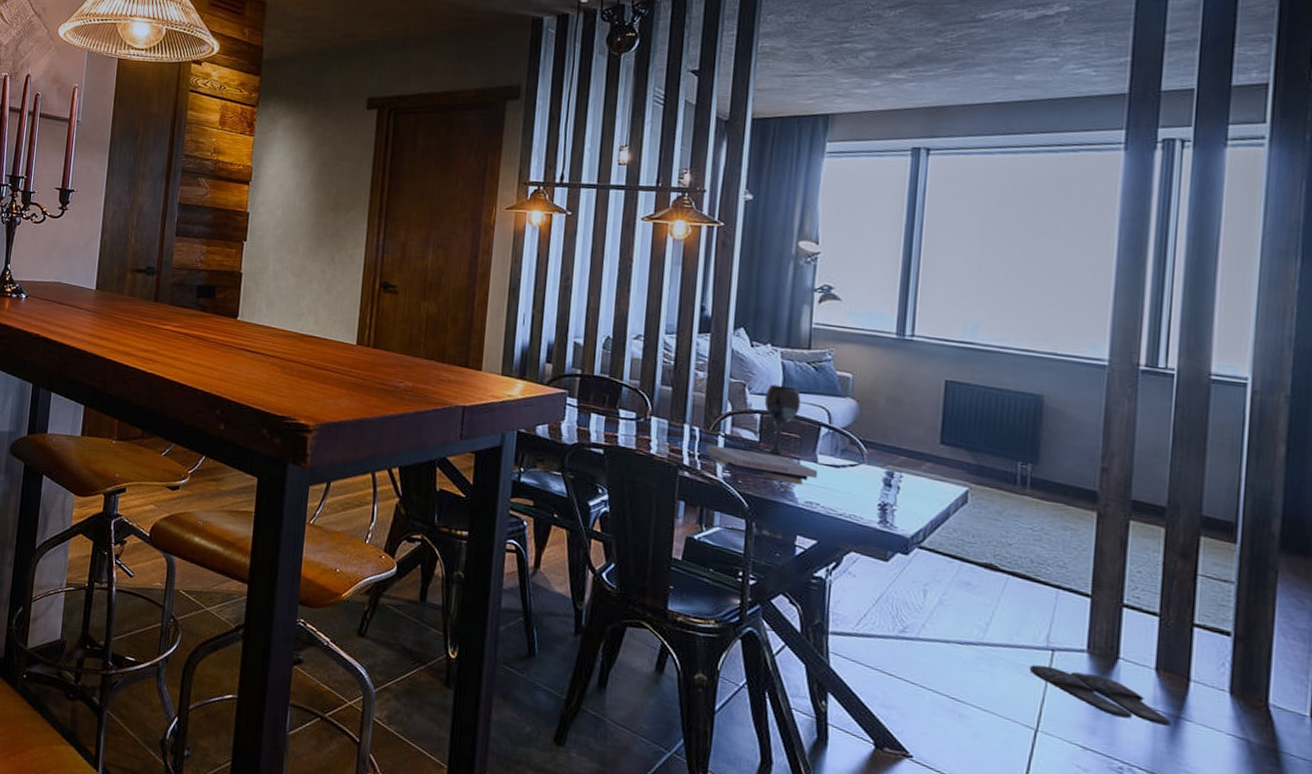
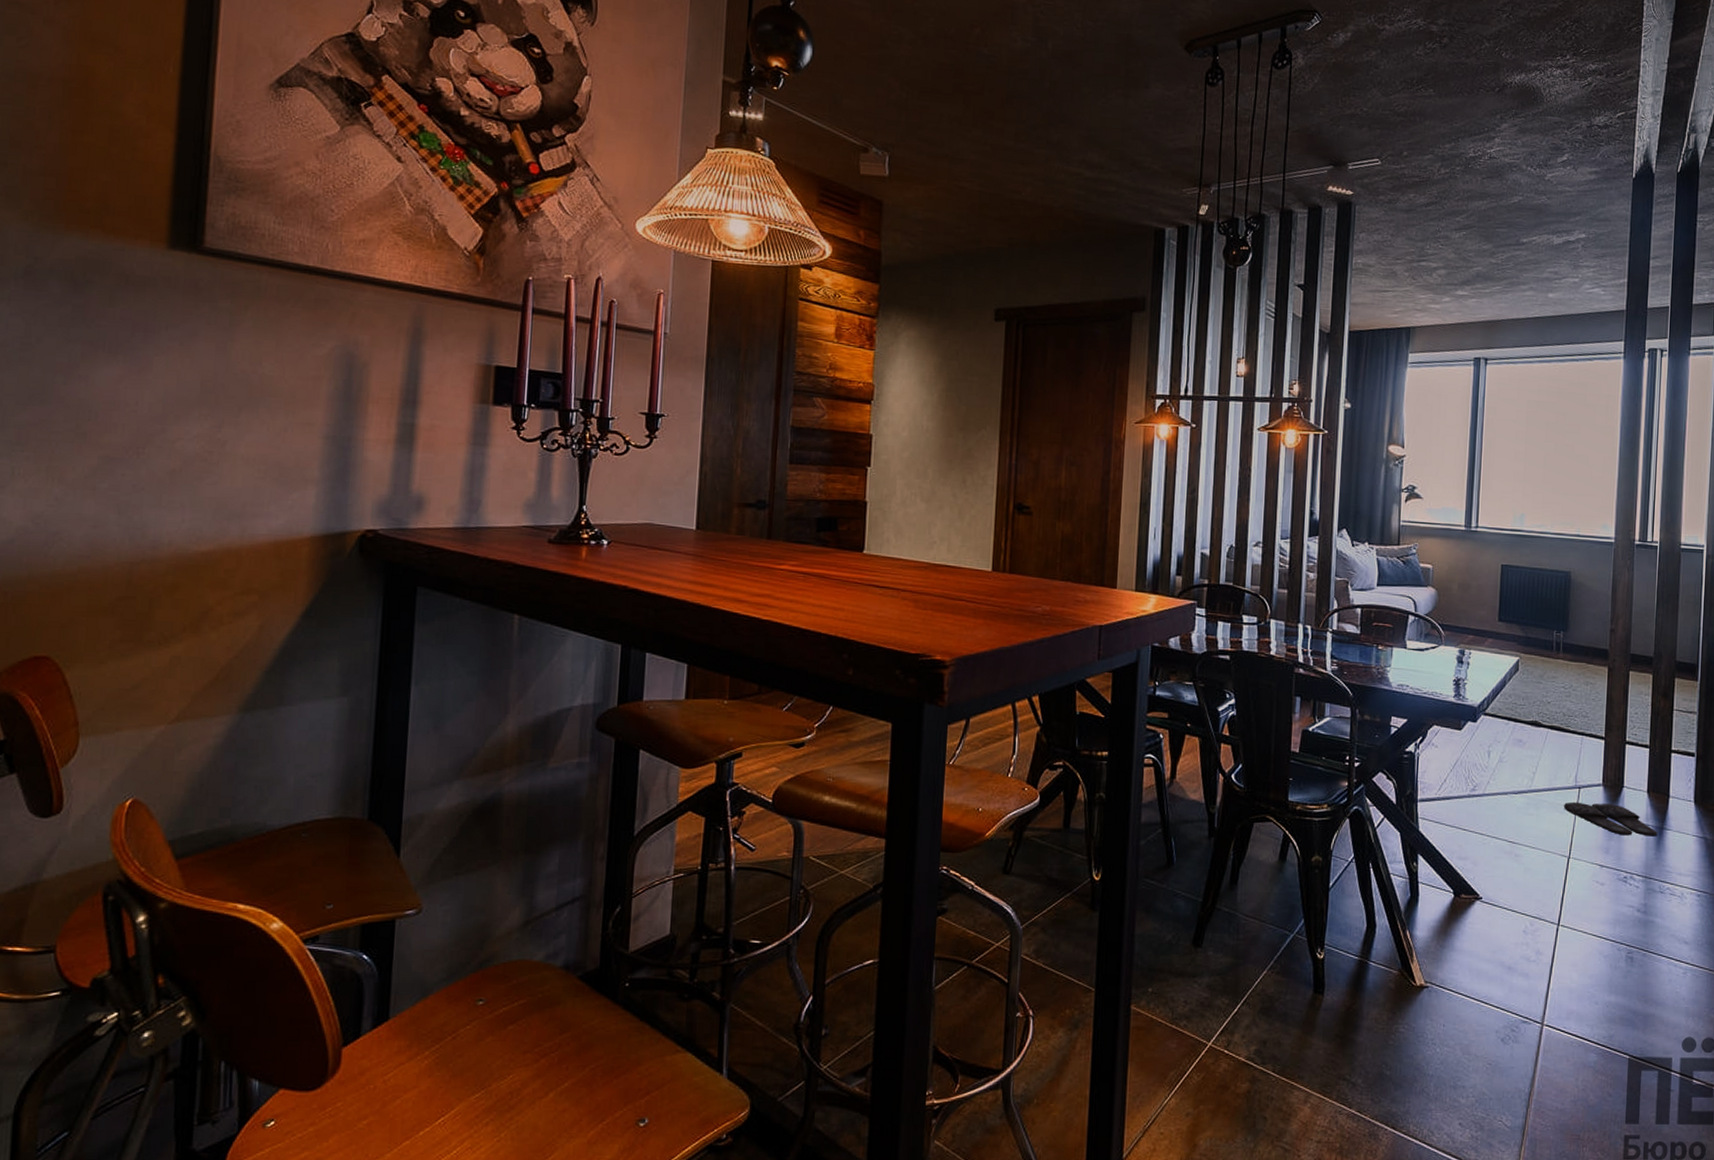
books: present [706,444,818,485] -> none [1317,641,1407,670]
wine glass: present [760,384,801,459] -> none [1361,580,1393,648]

